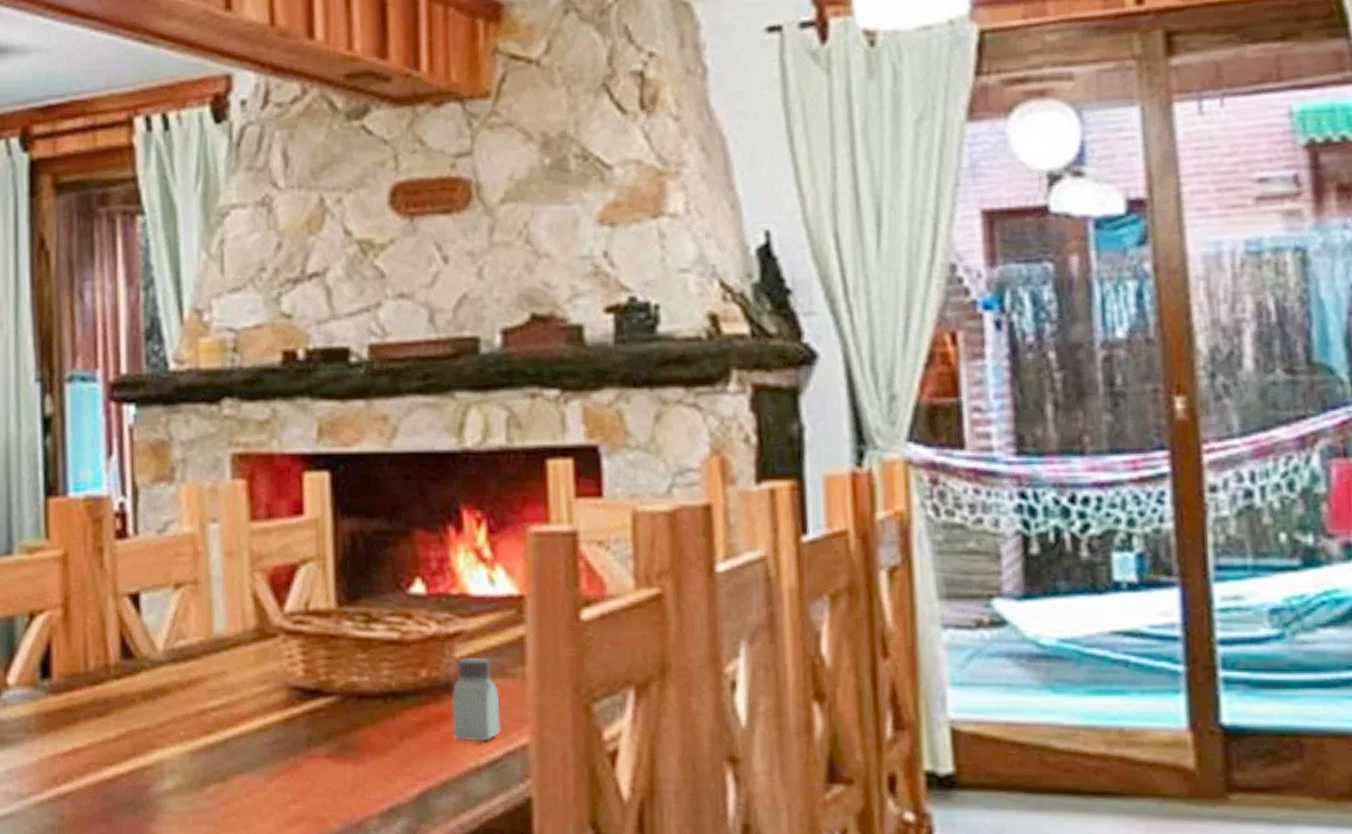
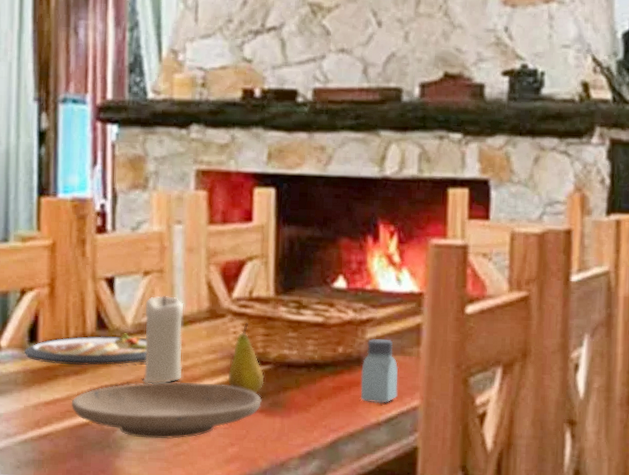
dish: none [35,662,183,705] -> present [24,333,147,365]
plate: none [95,721,328,796] -> present [72,381,262,439]
candle: none [178,612,228,726] -> present [143,295,184,384]
fruit: none [284,643,330,734] -> present [227,323,265,394]

